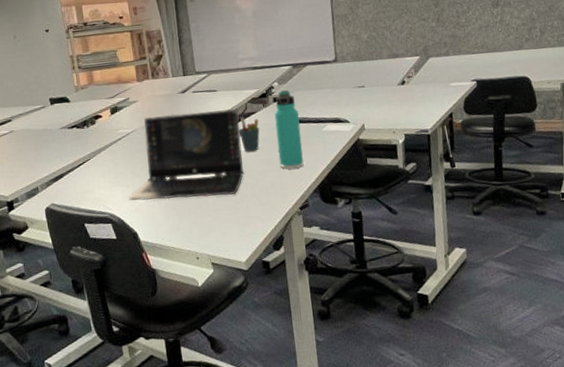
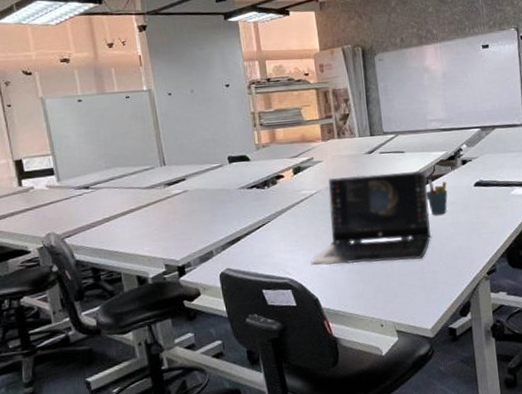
thermos bottle: present [274,90,304,170] -> none [462,153,492,233]

